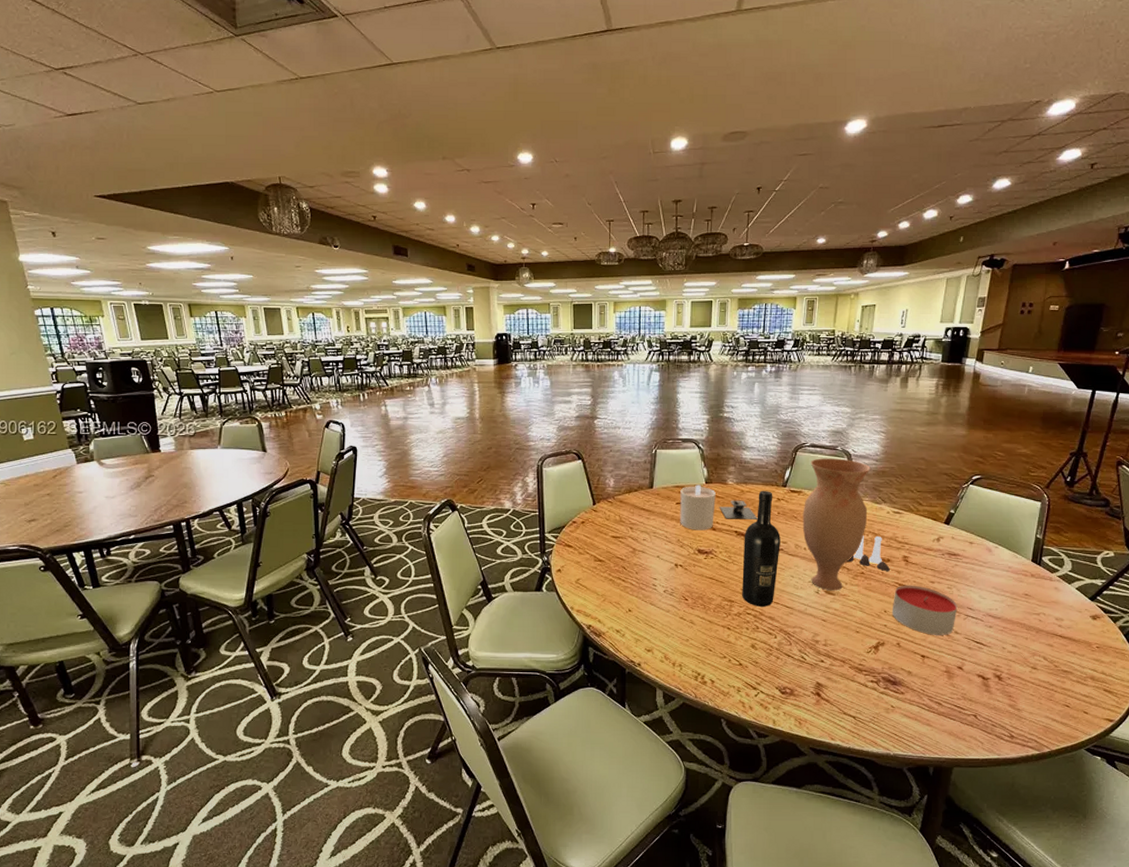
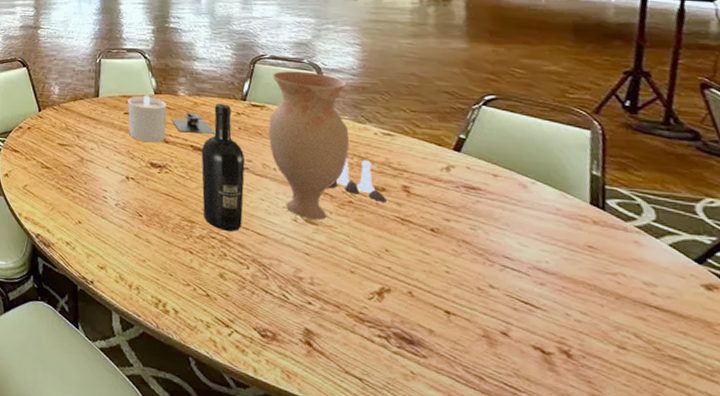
candle: present [891,585,958,635] -> none [395,220,489,289]

